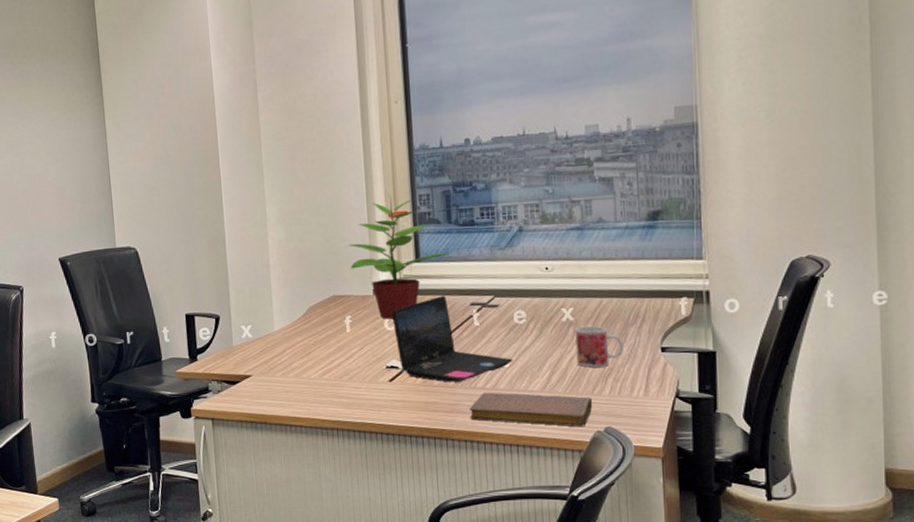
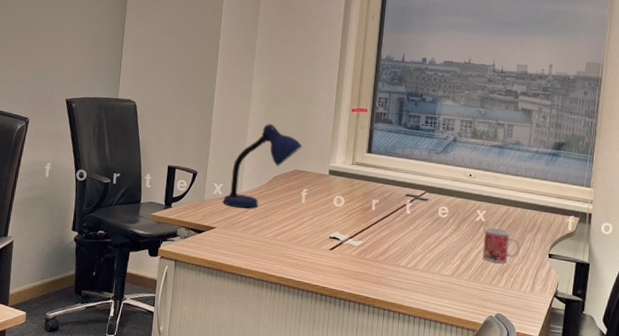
desk lamp: none [254,247,337,349] -> present [223,124,303,209]
potted plant: present [349,195,449,319] -> none [313,93,396,197]
laptop: present [391,295,514,382] -> none [340,184,433,259]
notebook: present [470,392,593,427] -> none [391,270,490,311]

